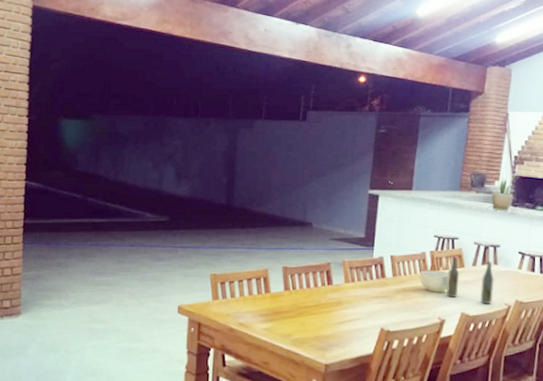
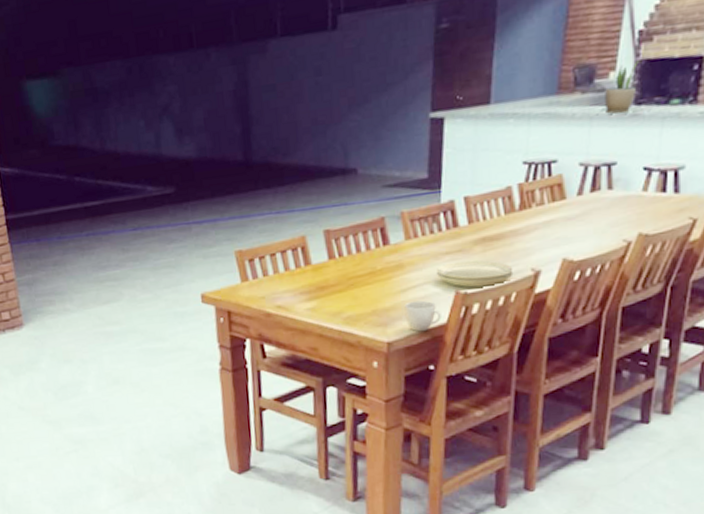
cup: none [341,332,369,359] -> present [404,300,441,332]
plate: none [366,305,425,328] -> present [436,260,514,288]
bowl: present [420,270,449,292] -> none [504,207,545,238]
beer bottle: present [447,256,494,304] -> none [542,185,608,244]

